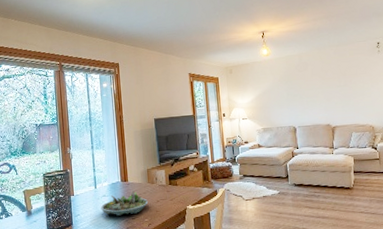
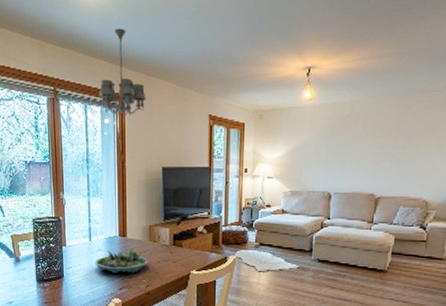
chandelier: none [97,13,137,80] -> present [99,28,146,115]

